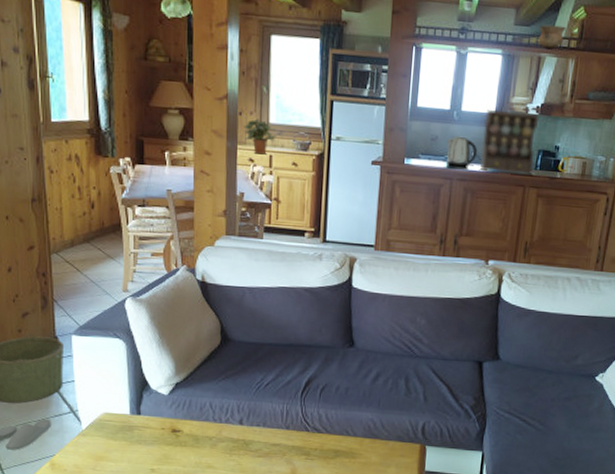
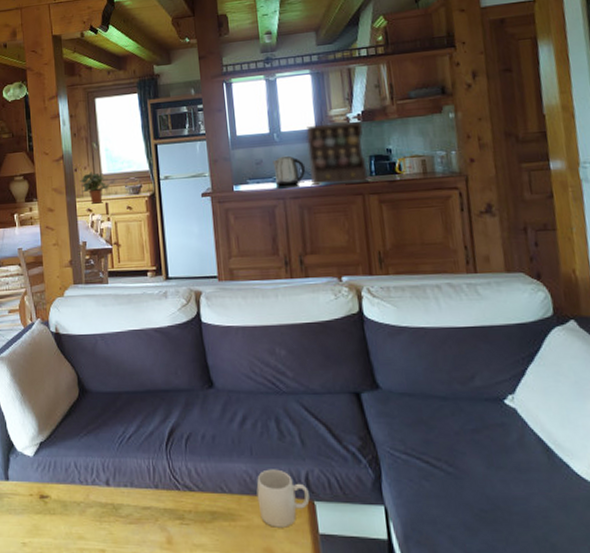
mug: none [377,418,423,465] -> present [256,469,310,528]
ceramic pot: present [539,24,566,50] -> none [342,36,369,61]

